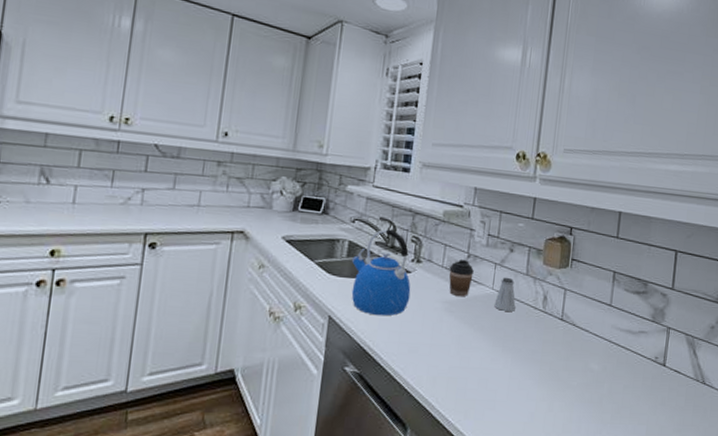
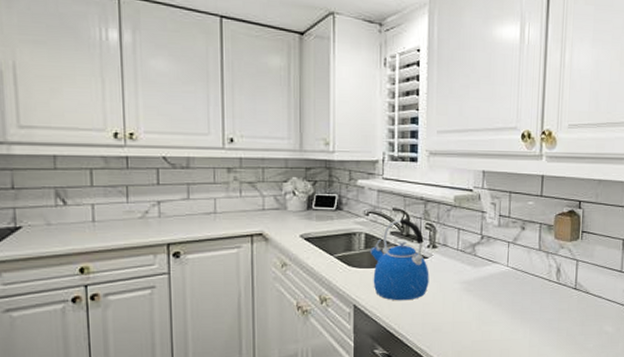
coffee cup: present [449,260,474,297] -> none [464,242,488,277]
saltshaker: present [494,277,516,311] -> none [510,254,531,286]

